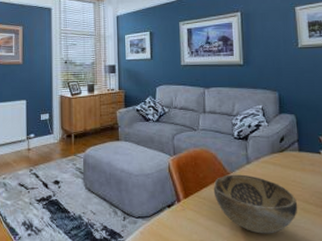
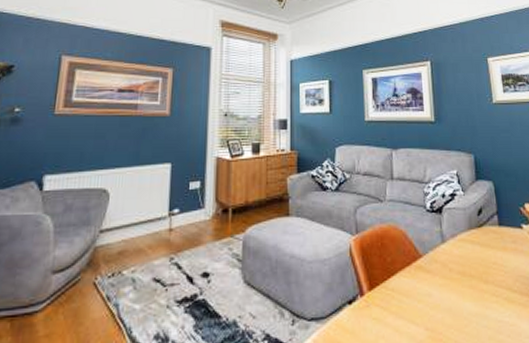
decorative bowl: present [213,174,298,234] -> none [403,256,501,334]

